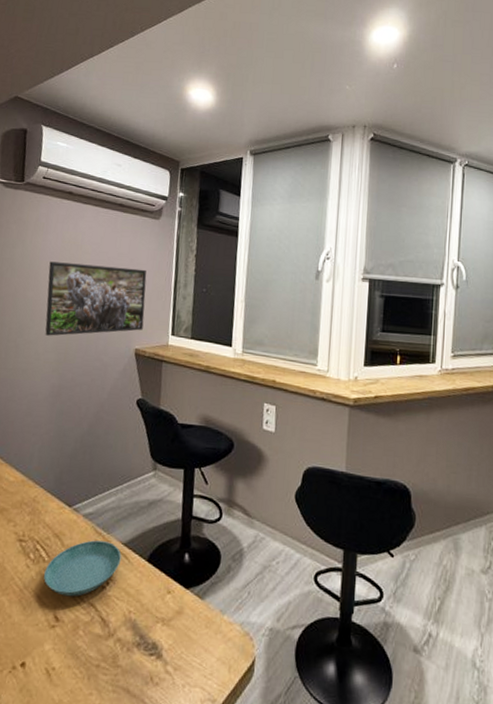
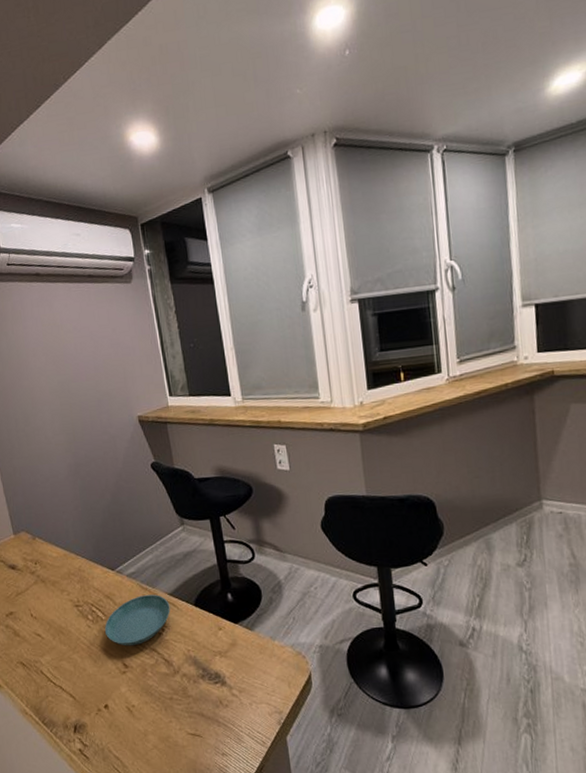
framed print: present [45,261,147,336] -> none [36,336,141,420]

